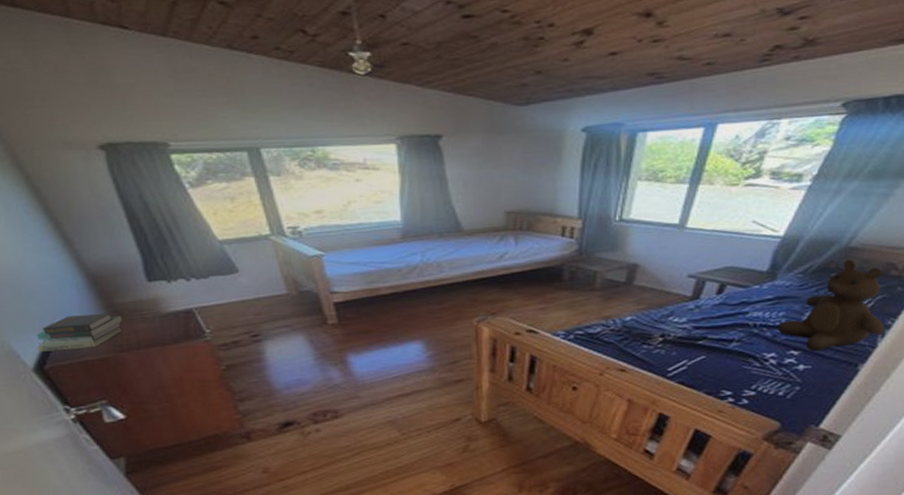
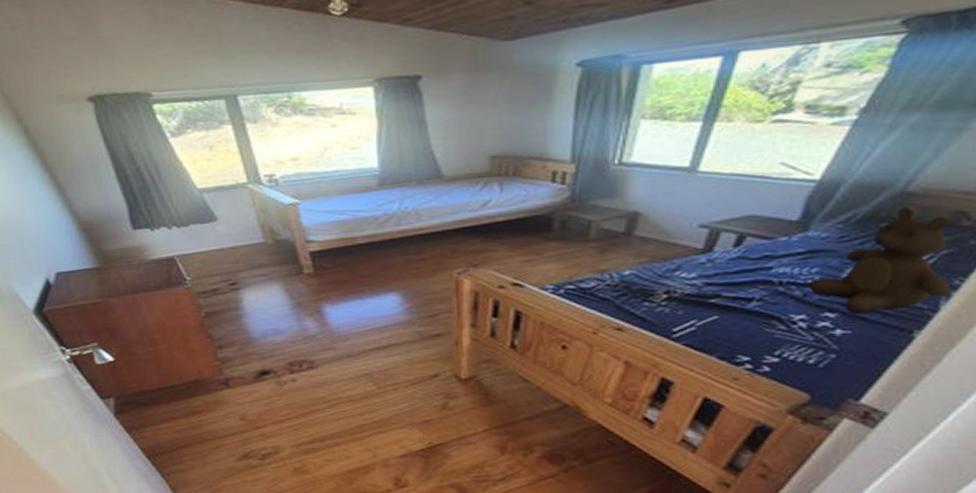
books: present [37,313,123,352] -> none [36,259,111,295]

